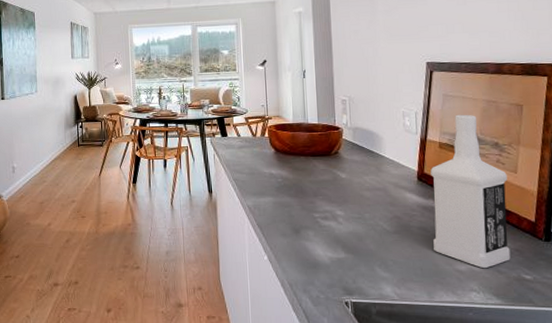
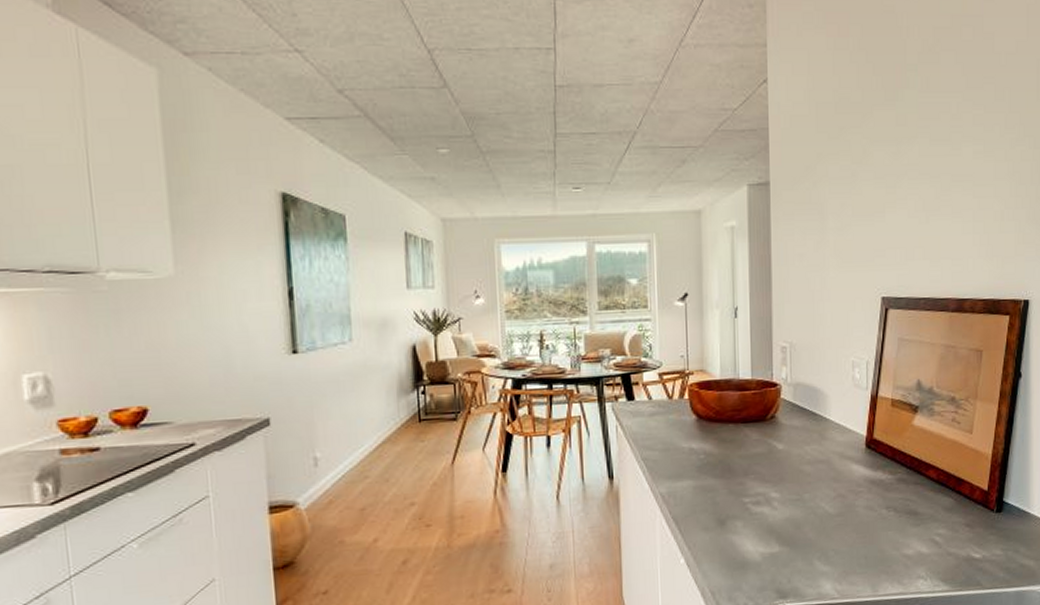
vodka: present [430,114,511,269] -> none [880,363,962,551]

